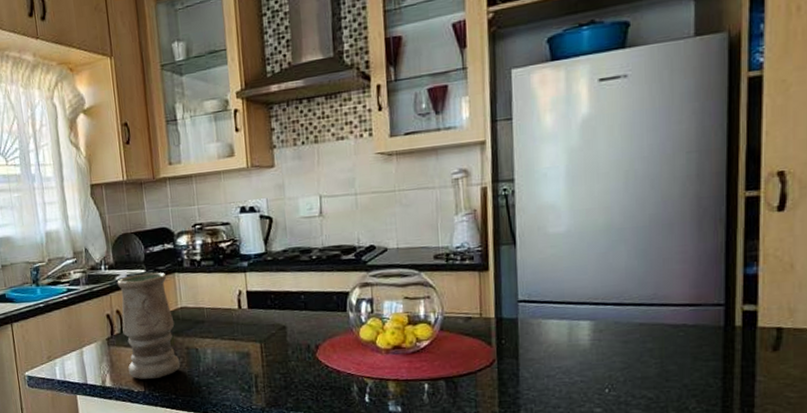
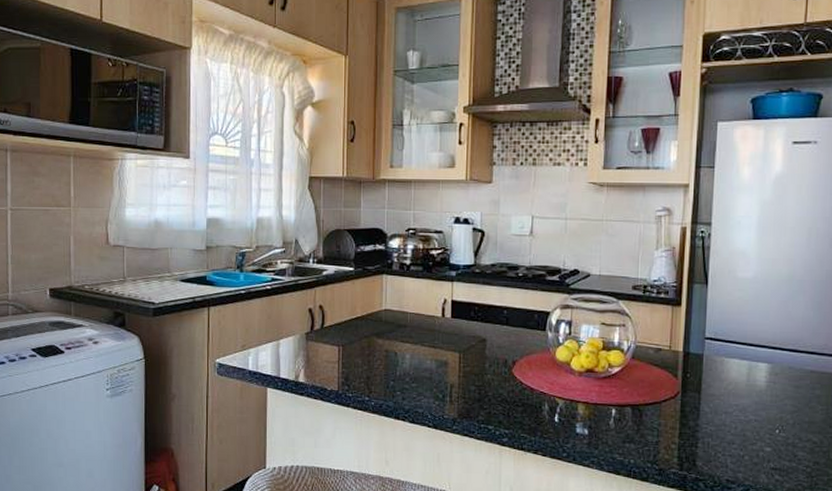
vase: present [117,272,181,380] -> none [323,271,378,379]

